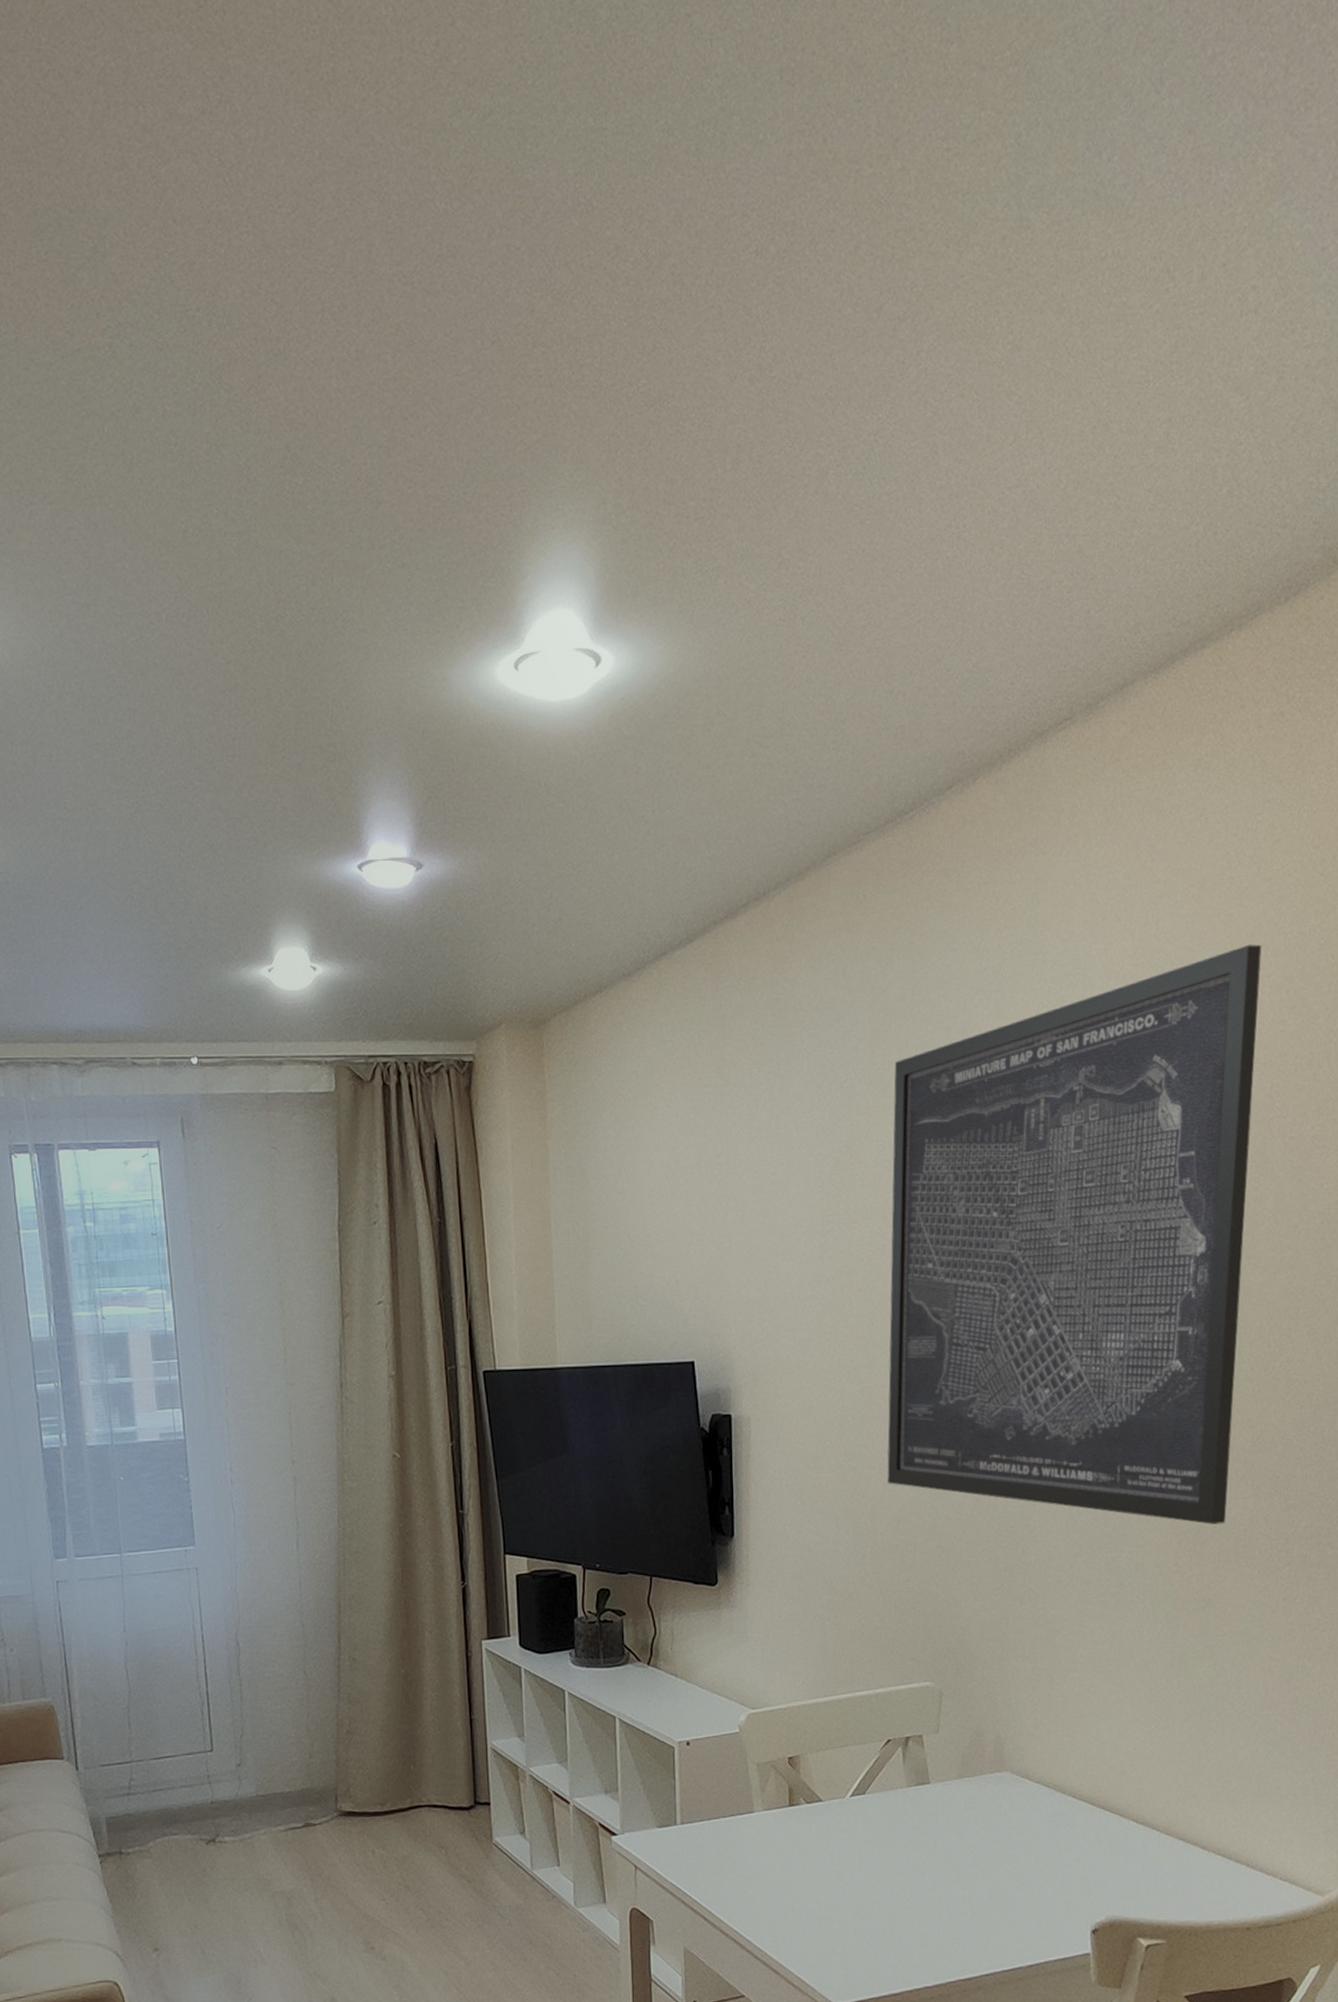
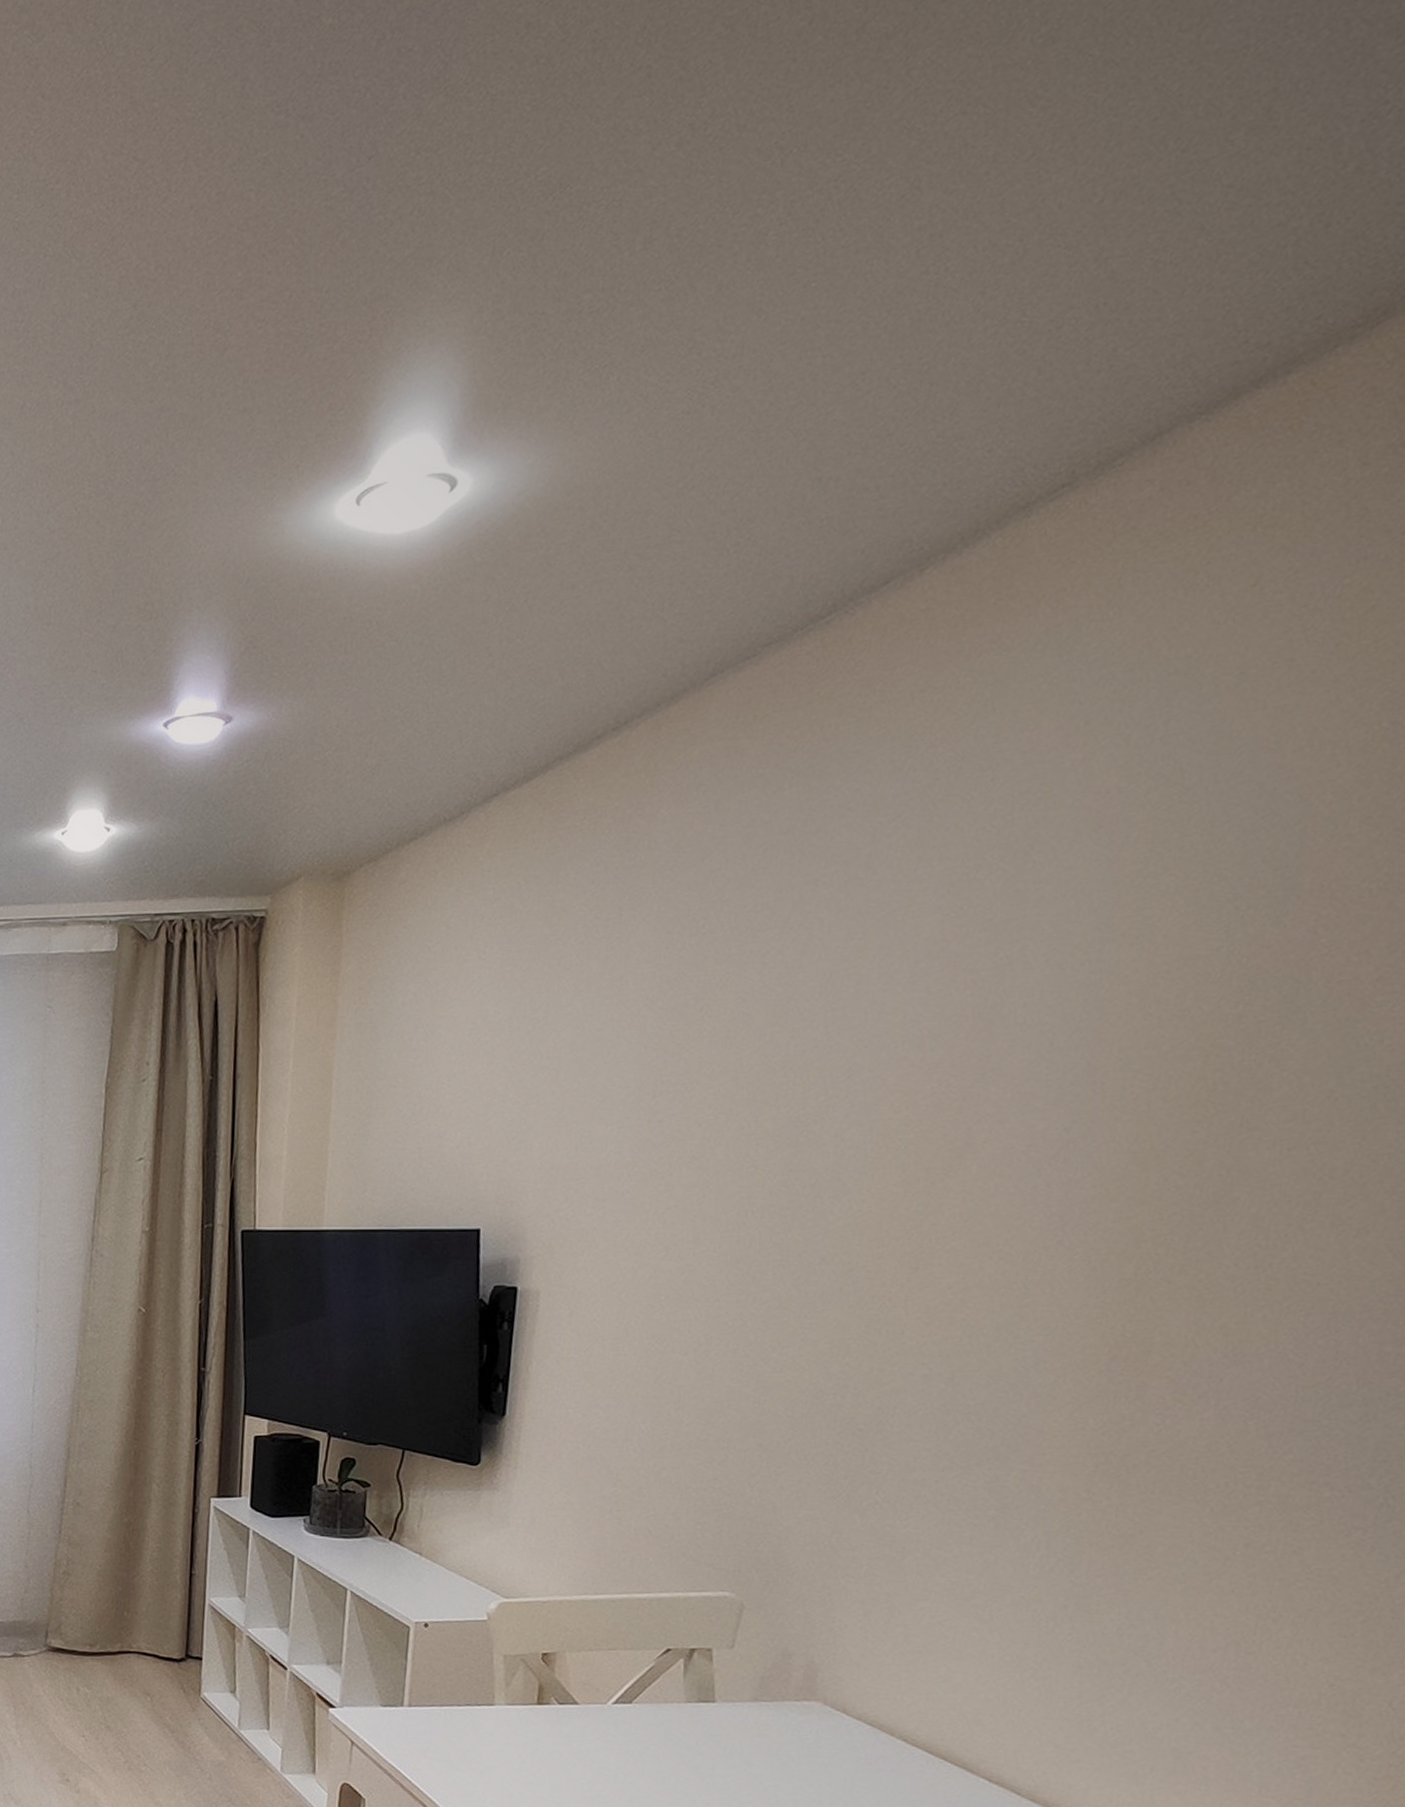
wall art: present [887,944,1262,1525] -> none [702,741,1328,1448]

